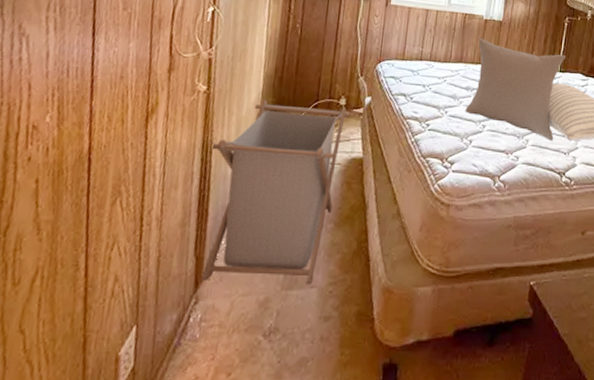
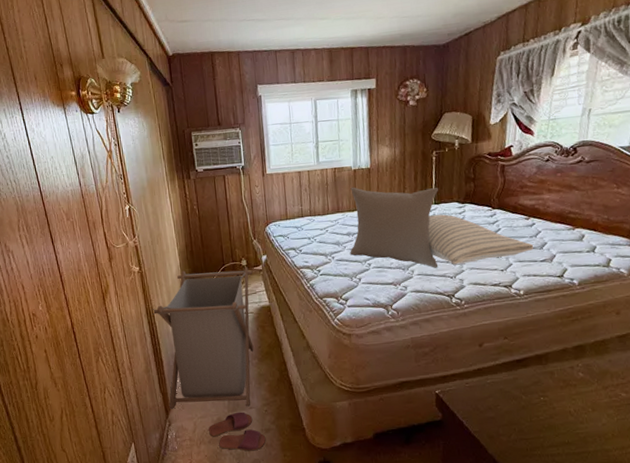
slippers: none [248,291,323,346] -> present [208,411,266,451]

